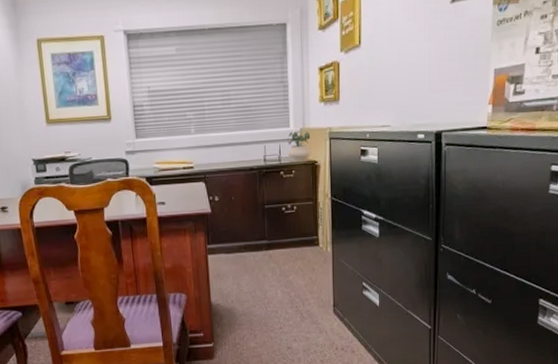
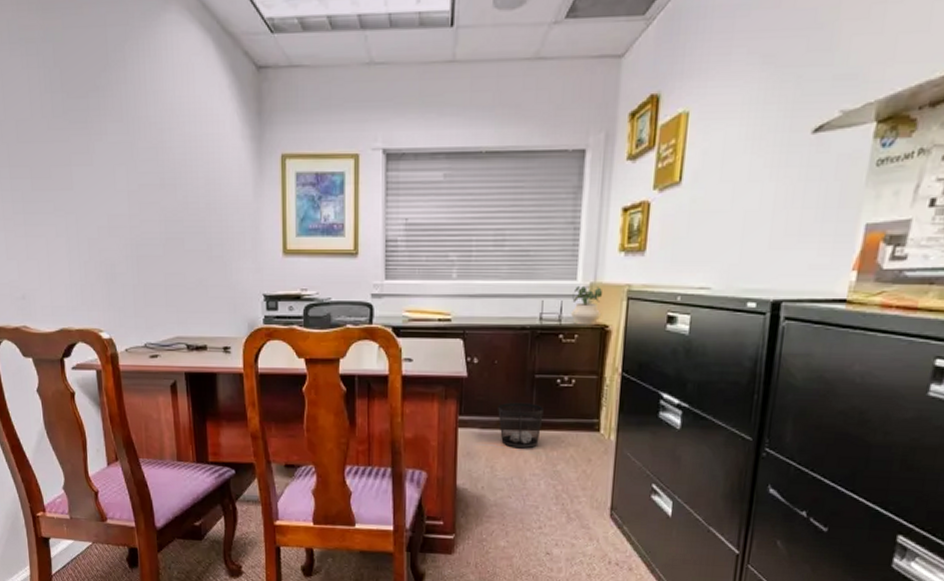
waste bin: none [238,228,274,267] -> present [498,402,544,449]

